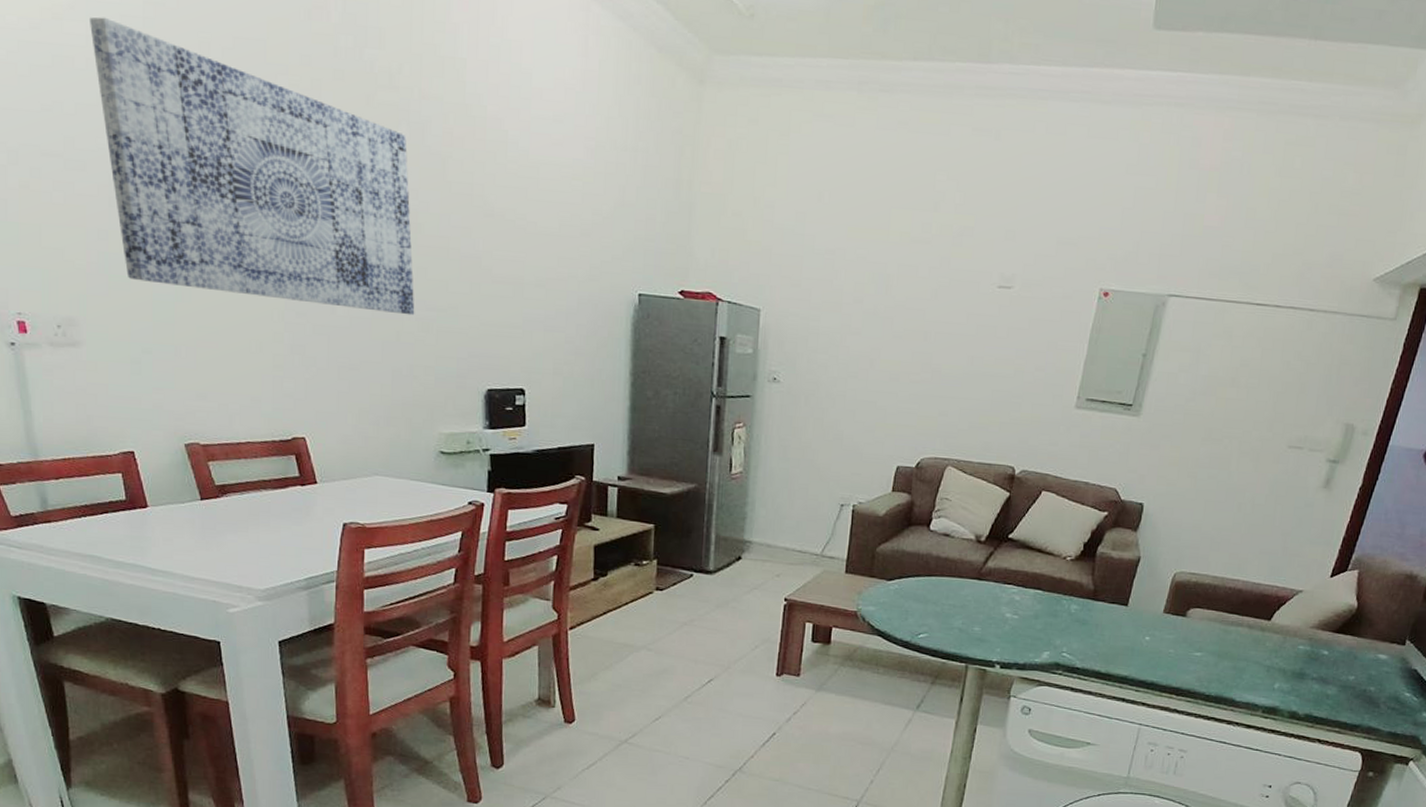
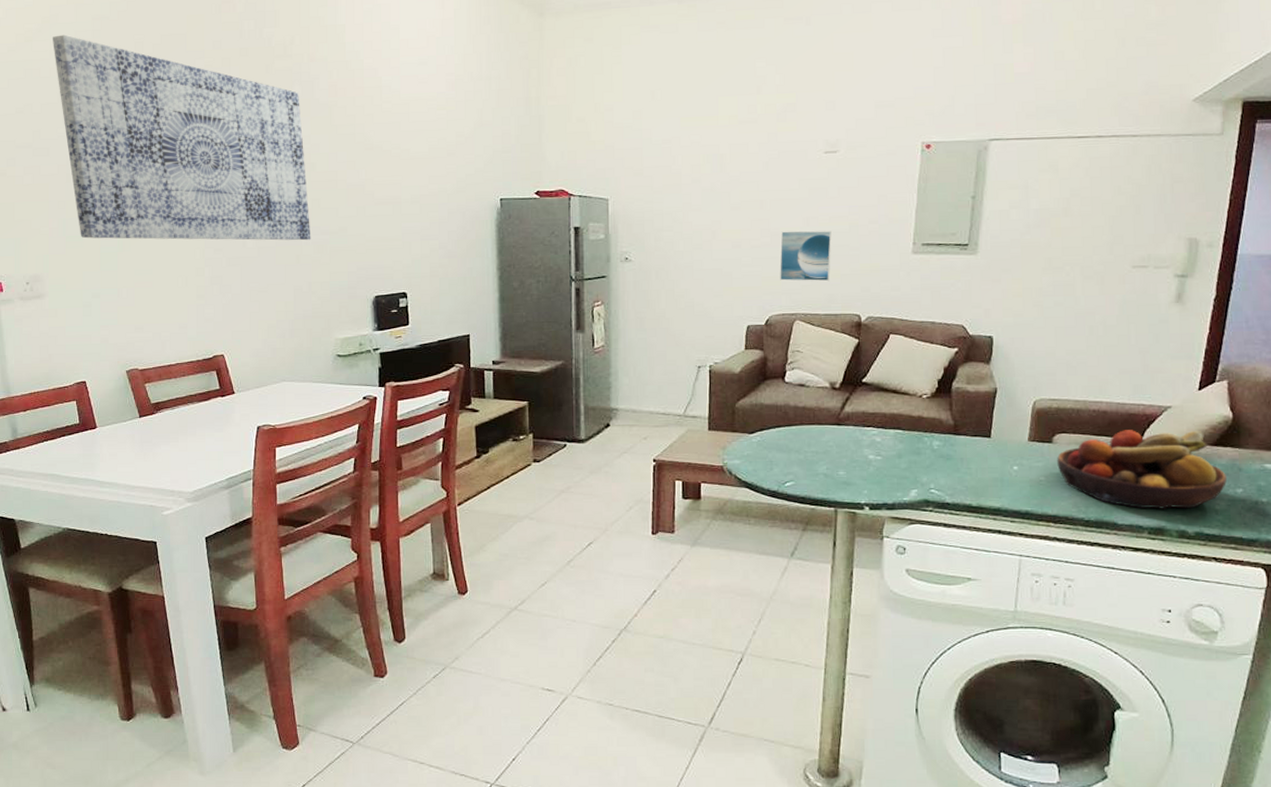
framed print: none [936,368,996,428] -> present [780,230,832,282]
fruit bowl: none [1187,610,1342,692] -> present [1057,430,1227,509]

